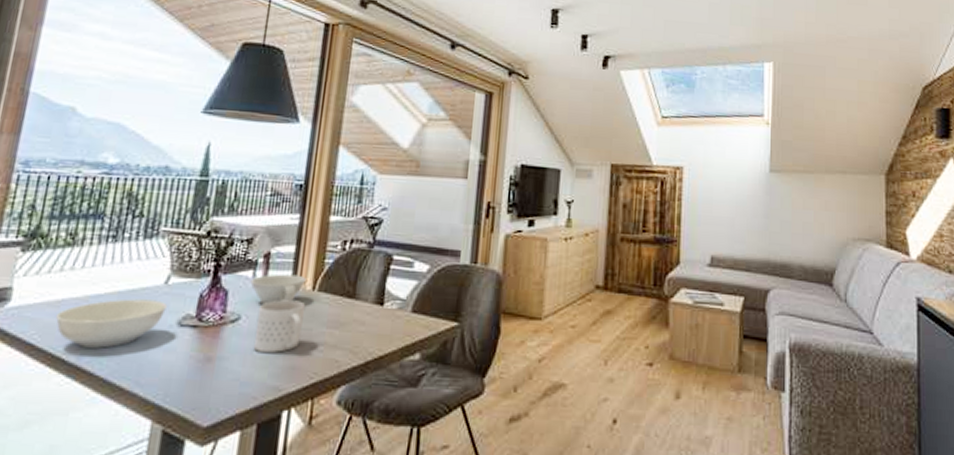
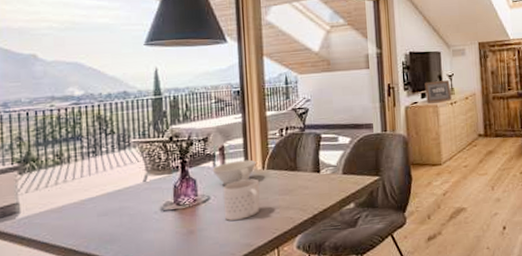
bowl: present [56,299,167,348] -> none [61,195,149,239]
picture frame: none [533,206,568,235] -> present [424,80,452,104]

